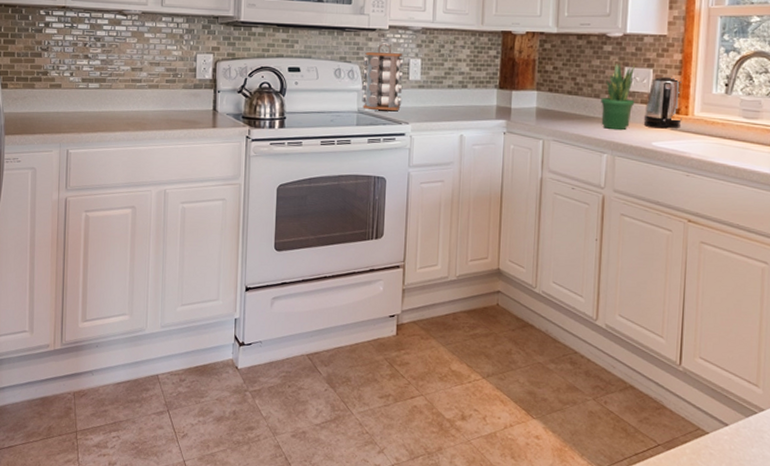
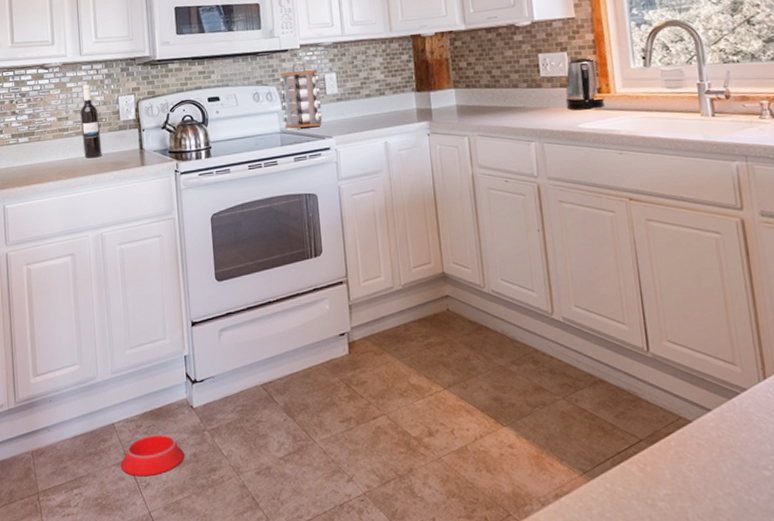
wine bottle: none [155,37,175,114] -> present [80,85,102,159]
pet bowl: none [160,389,224,428] -> present [120,434,184,477]
planter: present [601,64,635,130] -> none [520,50,555,117]

